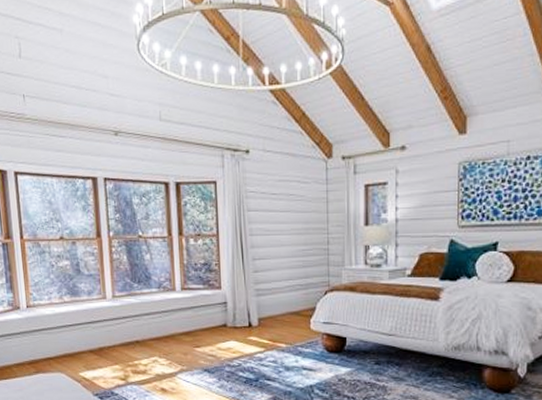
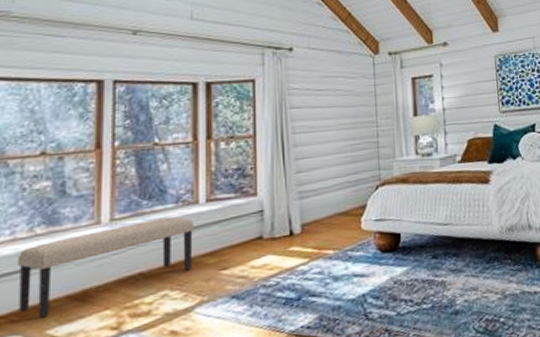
bench: none [54,299,174,363] -> present [16,216,195,318]

